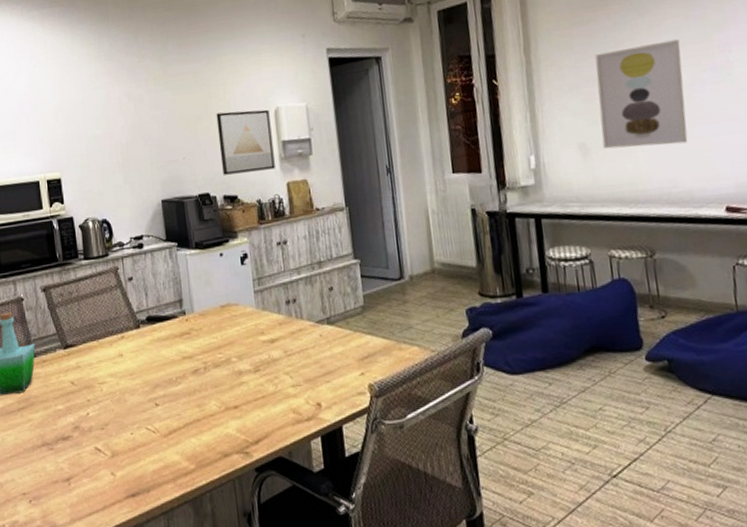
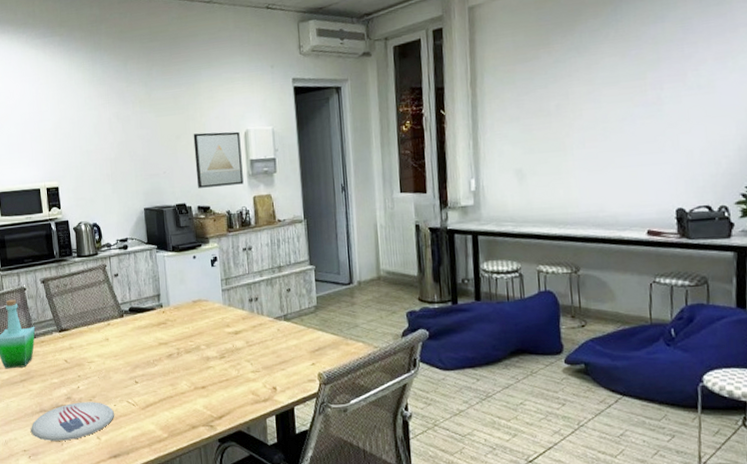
plate: none [30,430,131,481] -> present [30,402,114,441]
wall art: present [595,39,688,149] -> none [535,77,617,175]

